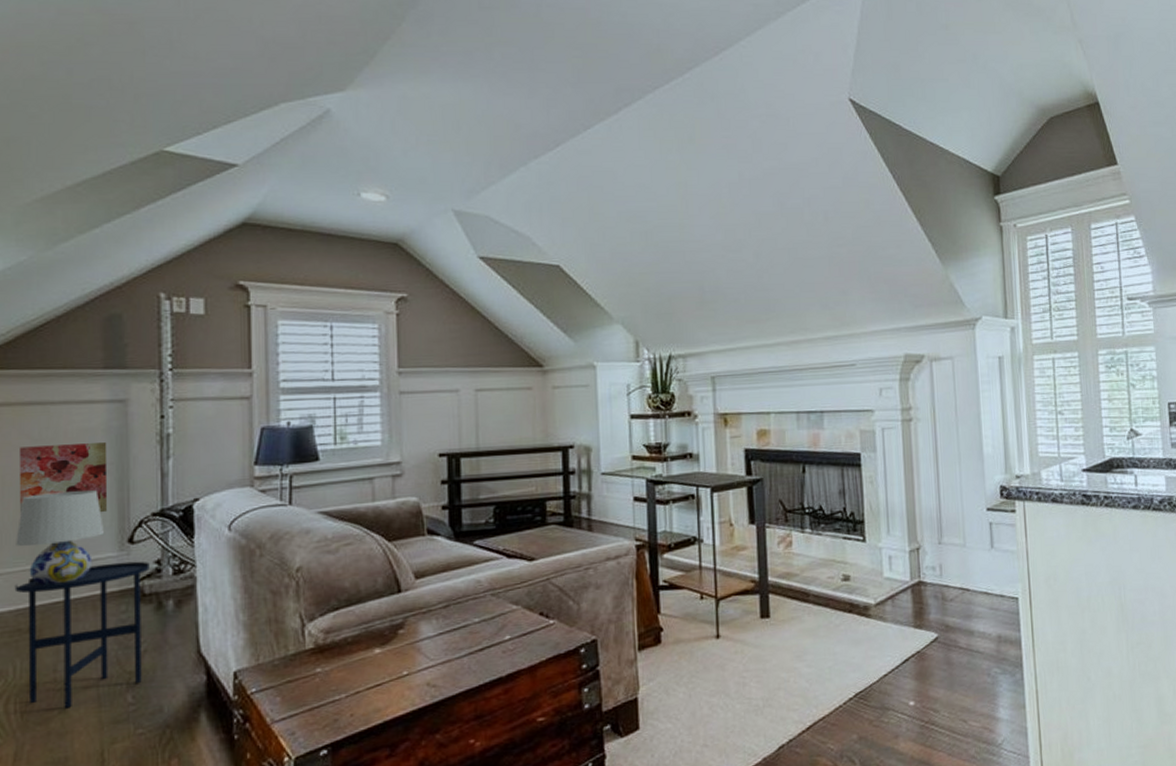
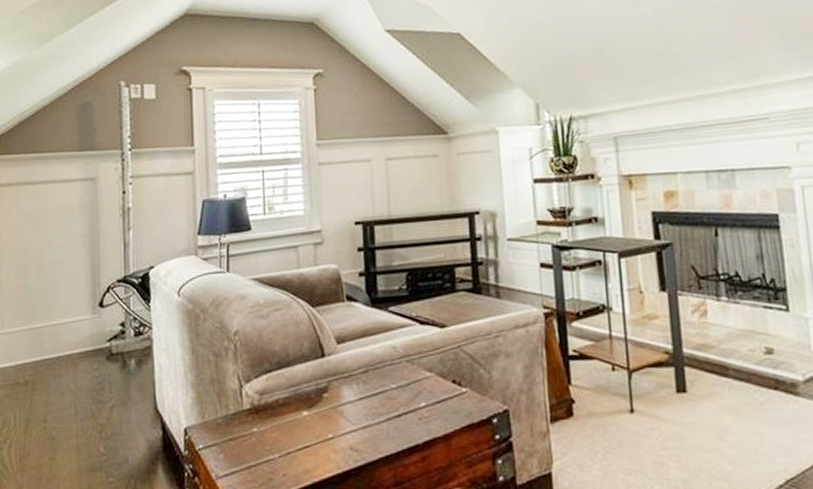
side table: present [14,561,150,708] -> none [14,323,116,455]
table lamp: present [16,490,104,585] -> none [15,259,80,344]
wall art: present [20,442,108,515] -> none [18,216,83,282]

